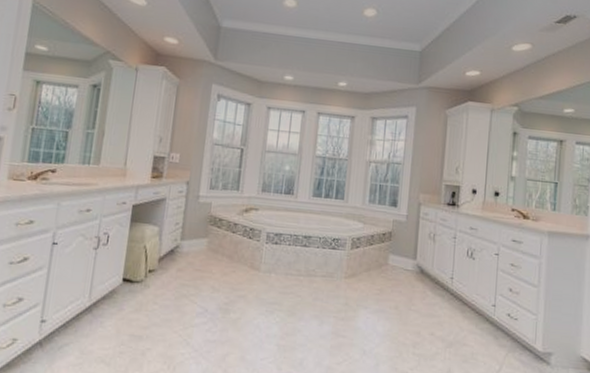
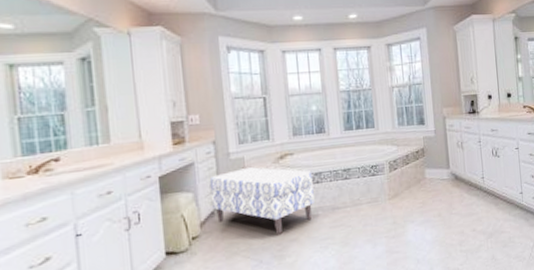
bench: none [172,213,273,288] -> present [209,167,315,235]

